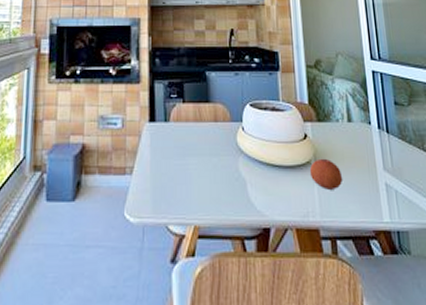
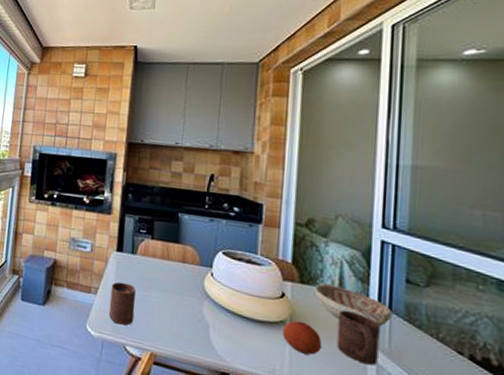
cup: none [146,155,174,203] -> present [108,282,136,326]
decorative bowl: none [329,117,390,149] -> present [314,282,393,327]
cup: none [351,139,386,187] -> present [337,310,380,366]

